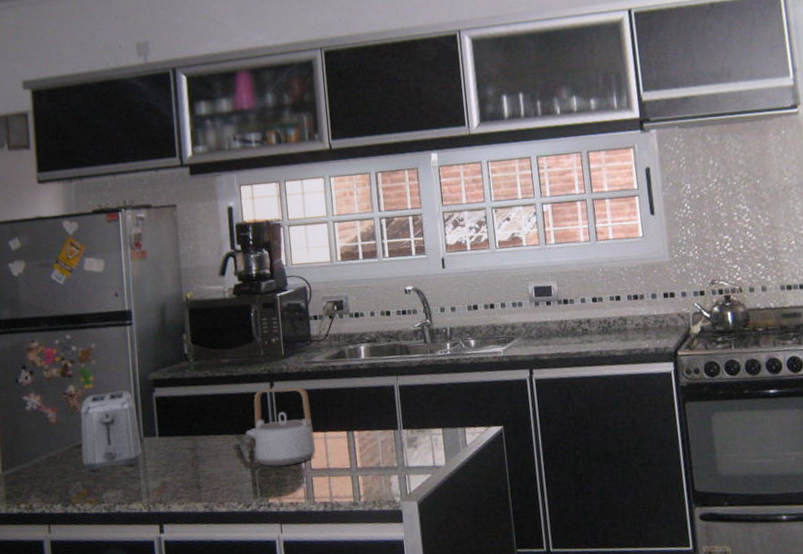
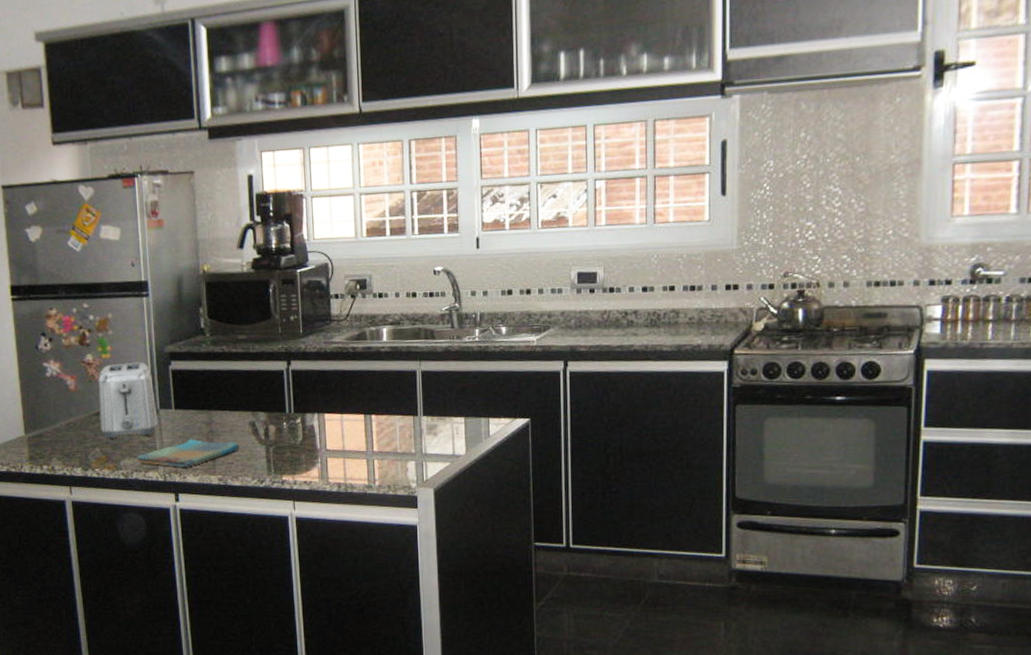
dish towel: none [120,466,225,497] -> present [137,439,240,467]
teapot: present [245,387,316,467] -> none [261,367,332,445]

